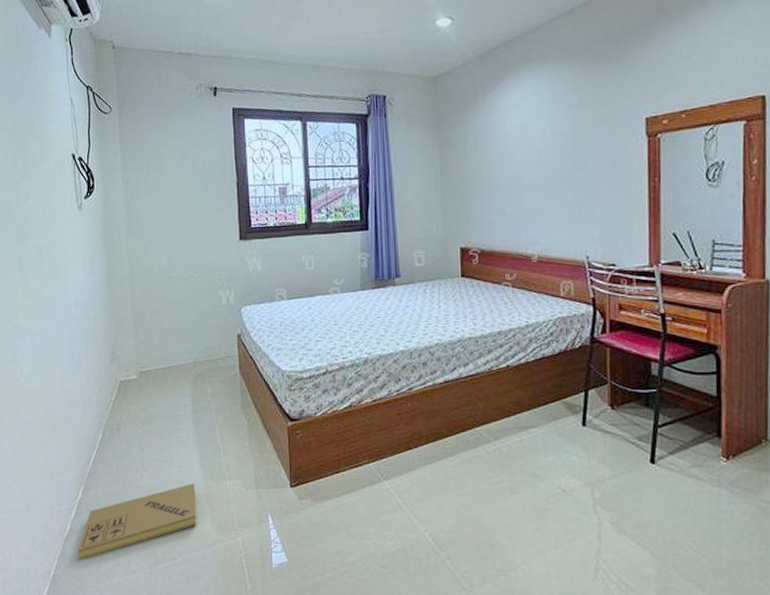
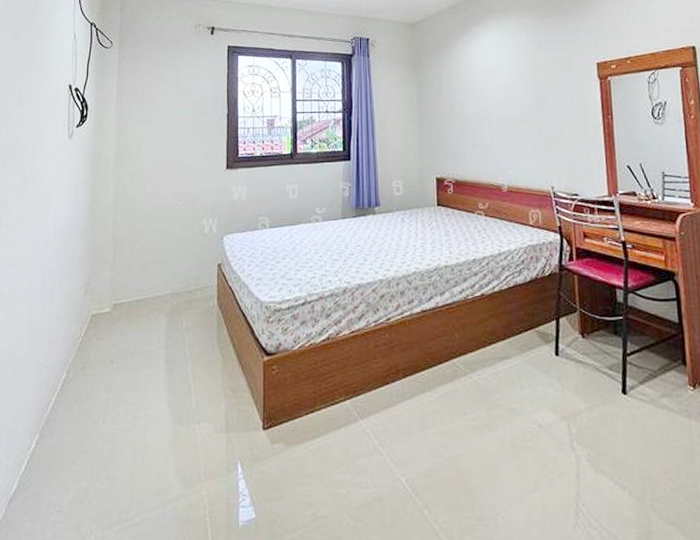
cardboard box: present [78,483,197,561] -> none [22,428,162,526]

